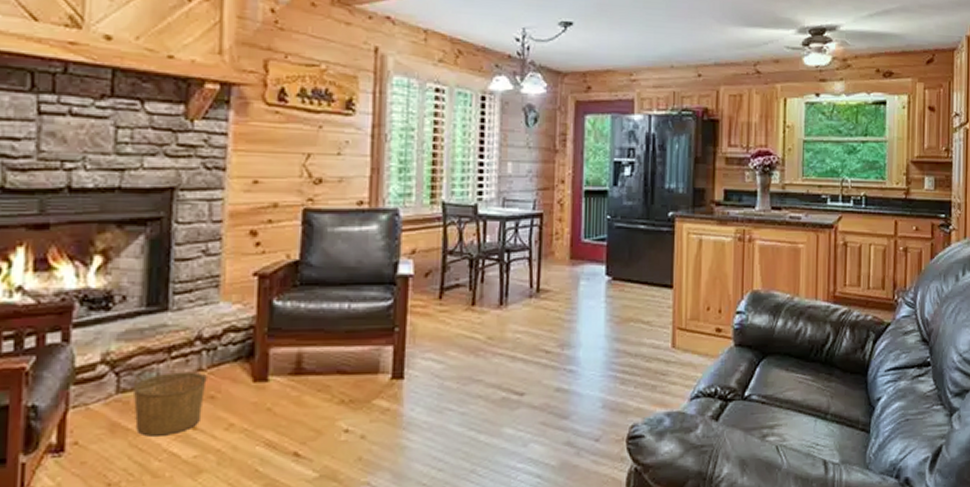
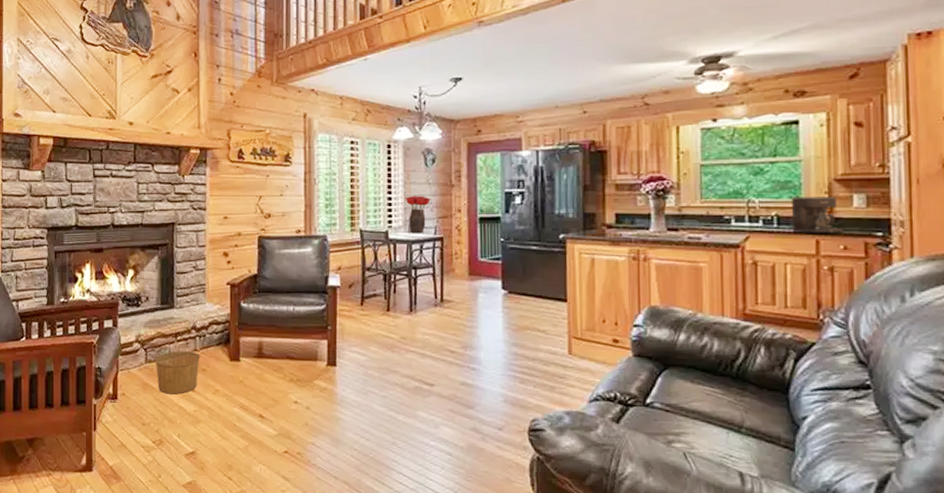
bouquet: none [500,162,532,209] -> present [405,196,432,234]
coffee maker: none [876,177,916,216] -> present [791,196,843,234]

